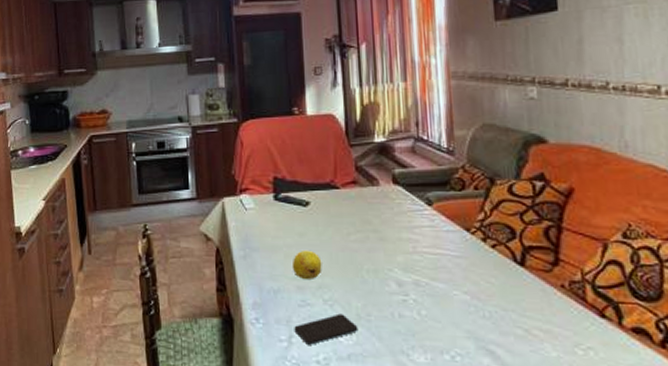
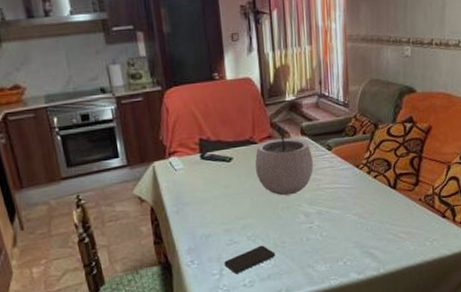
fruit: present [291,250,322,279] -> none [219,198,245,223]
plant pot: none [335,168,408,255] -> present [255,123,313,196]

